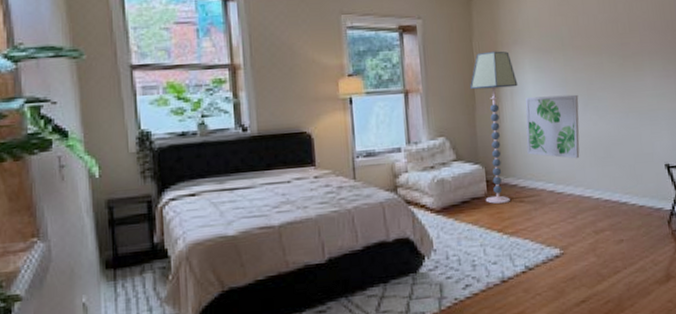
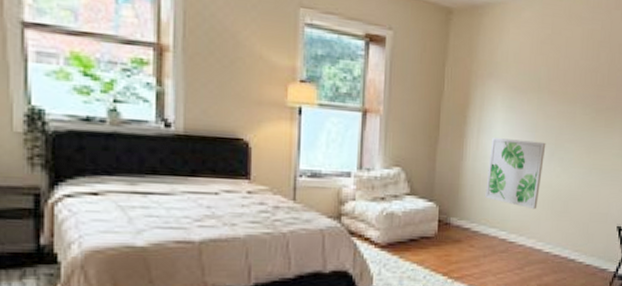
floor lamp: present [470,51,518,204] -> none [434,80,487,247]

